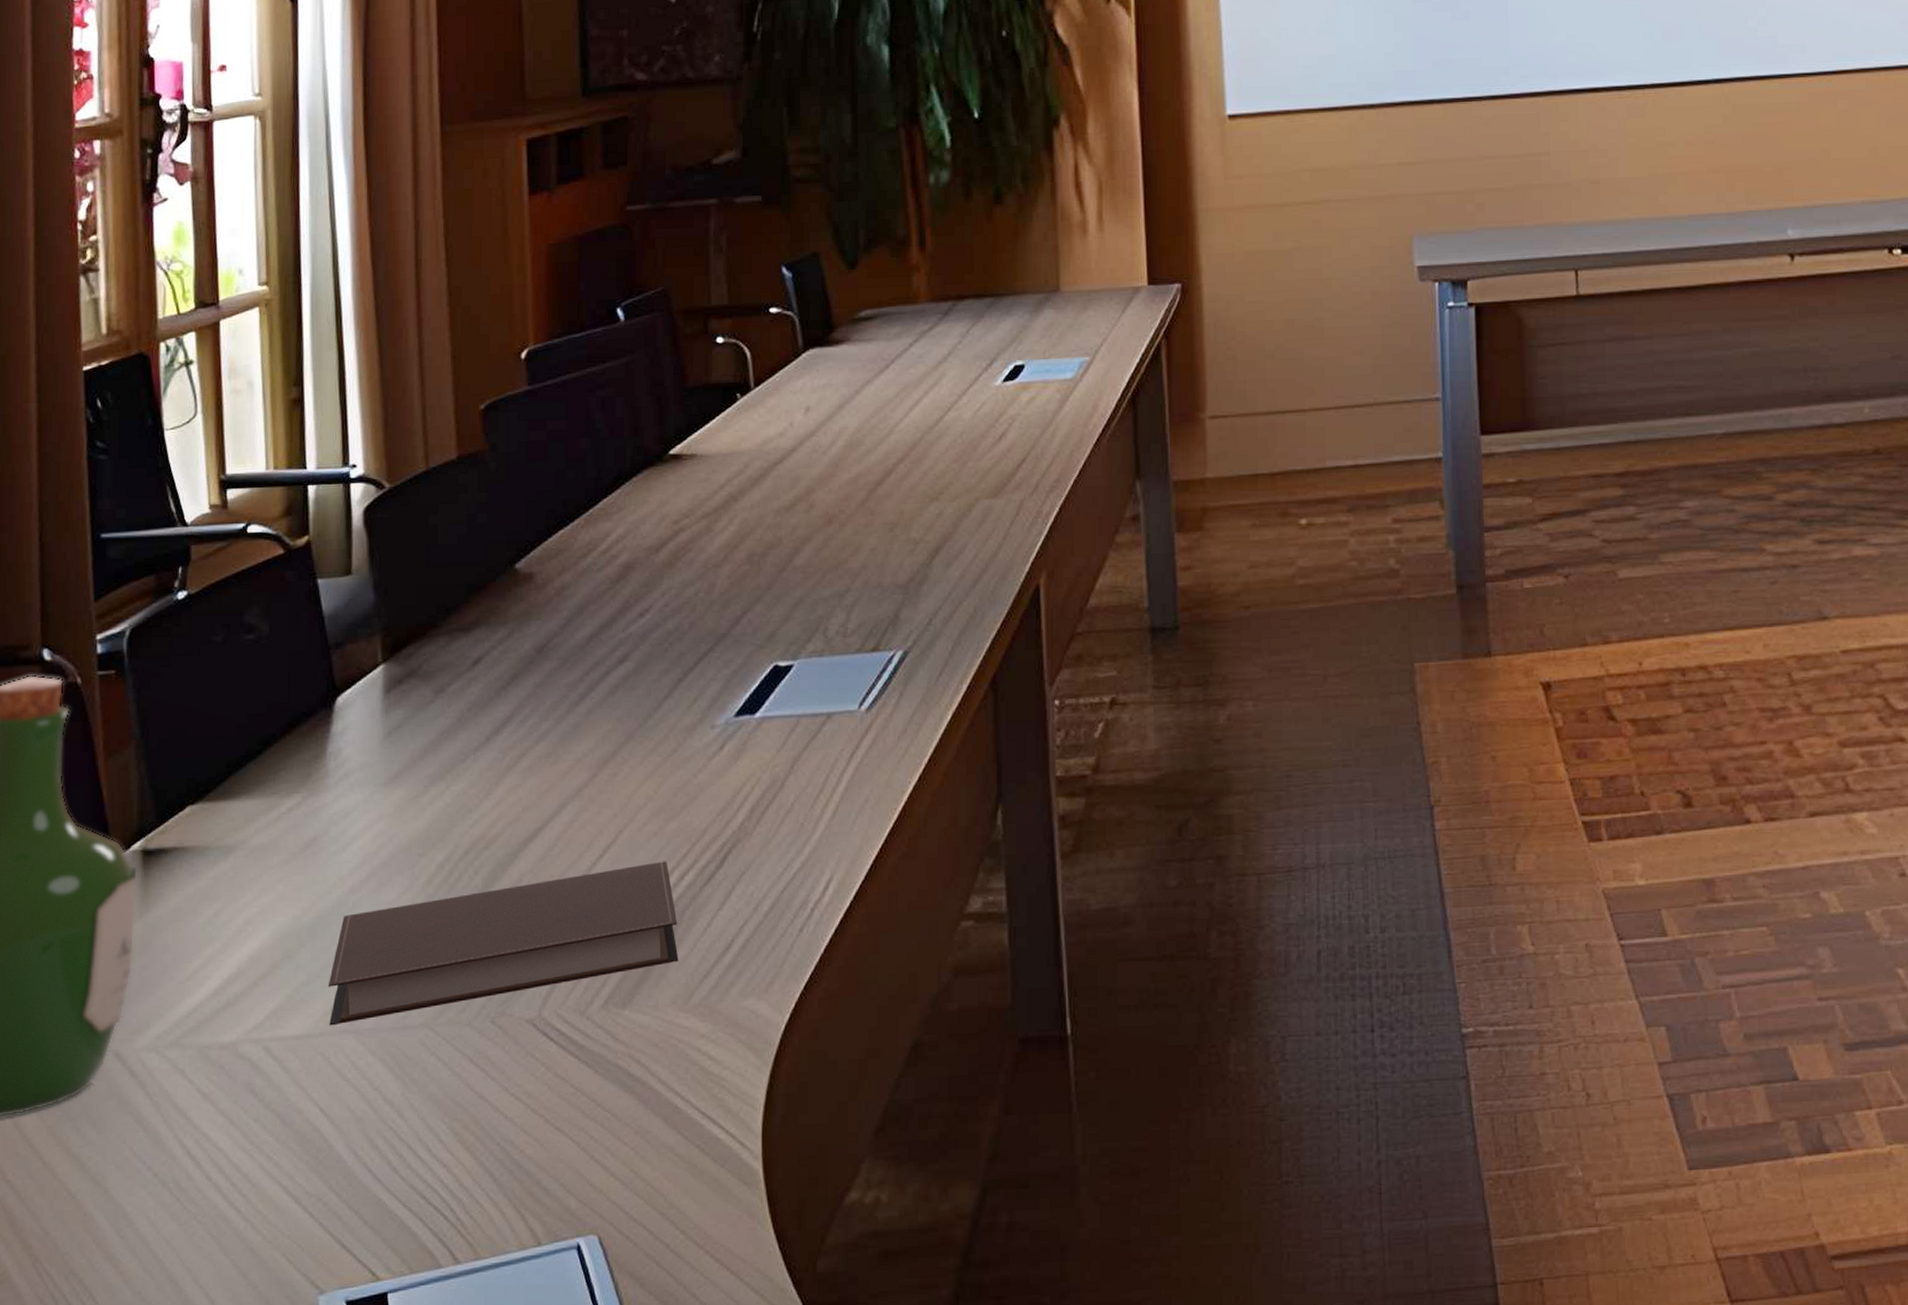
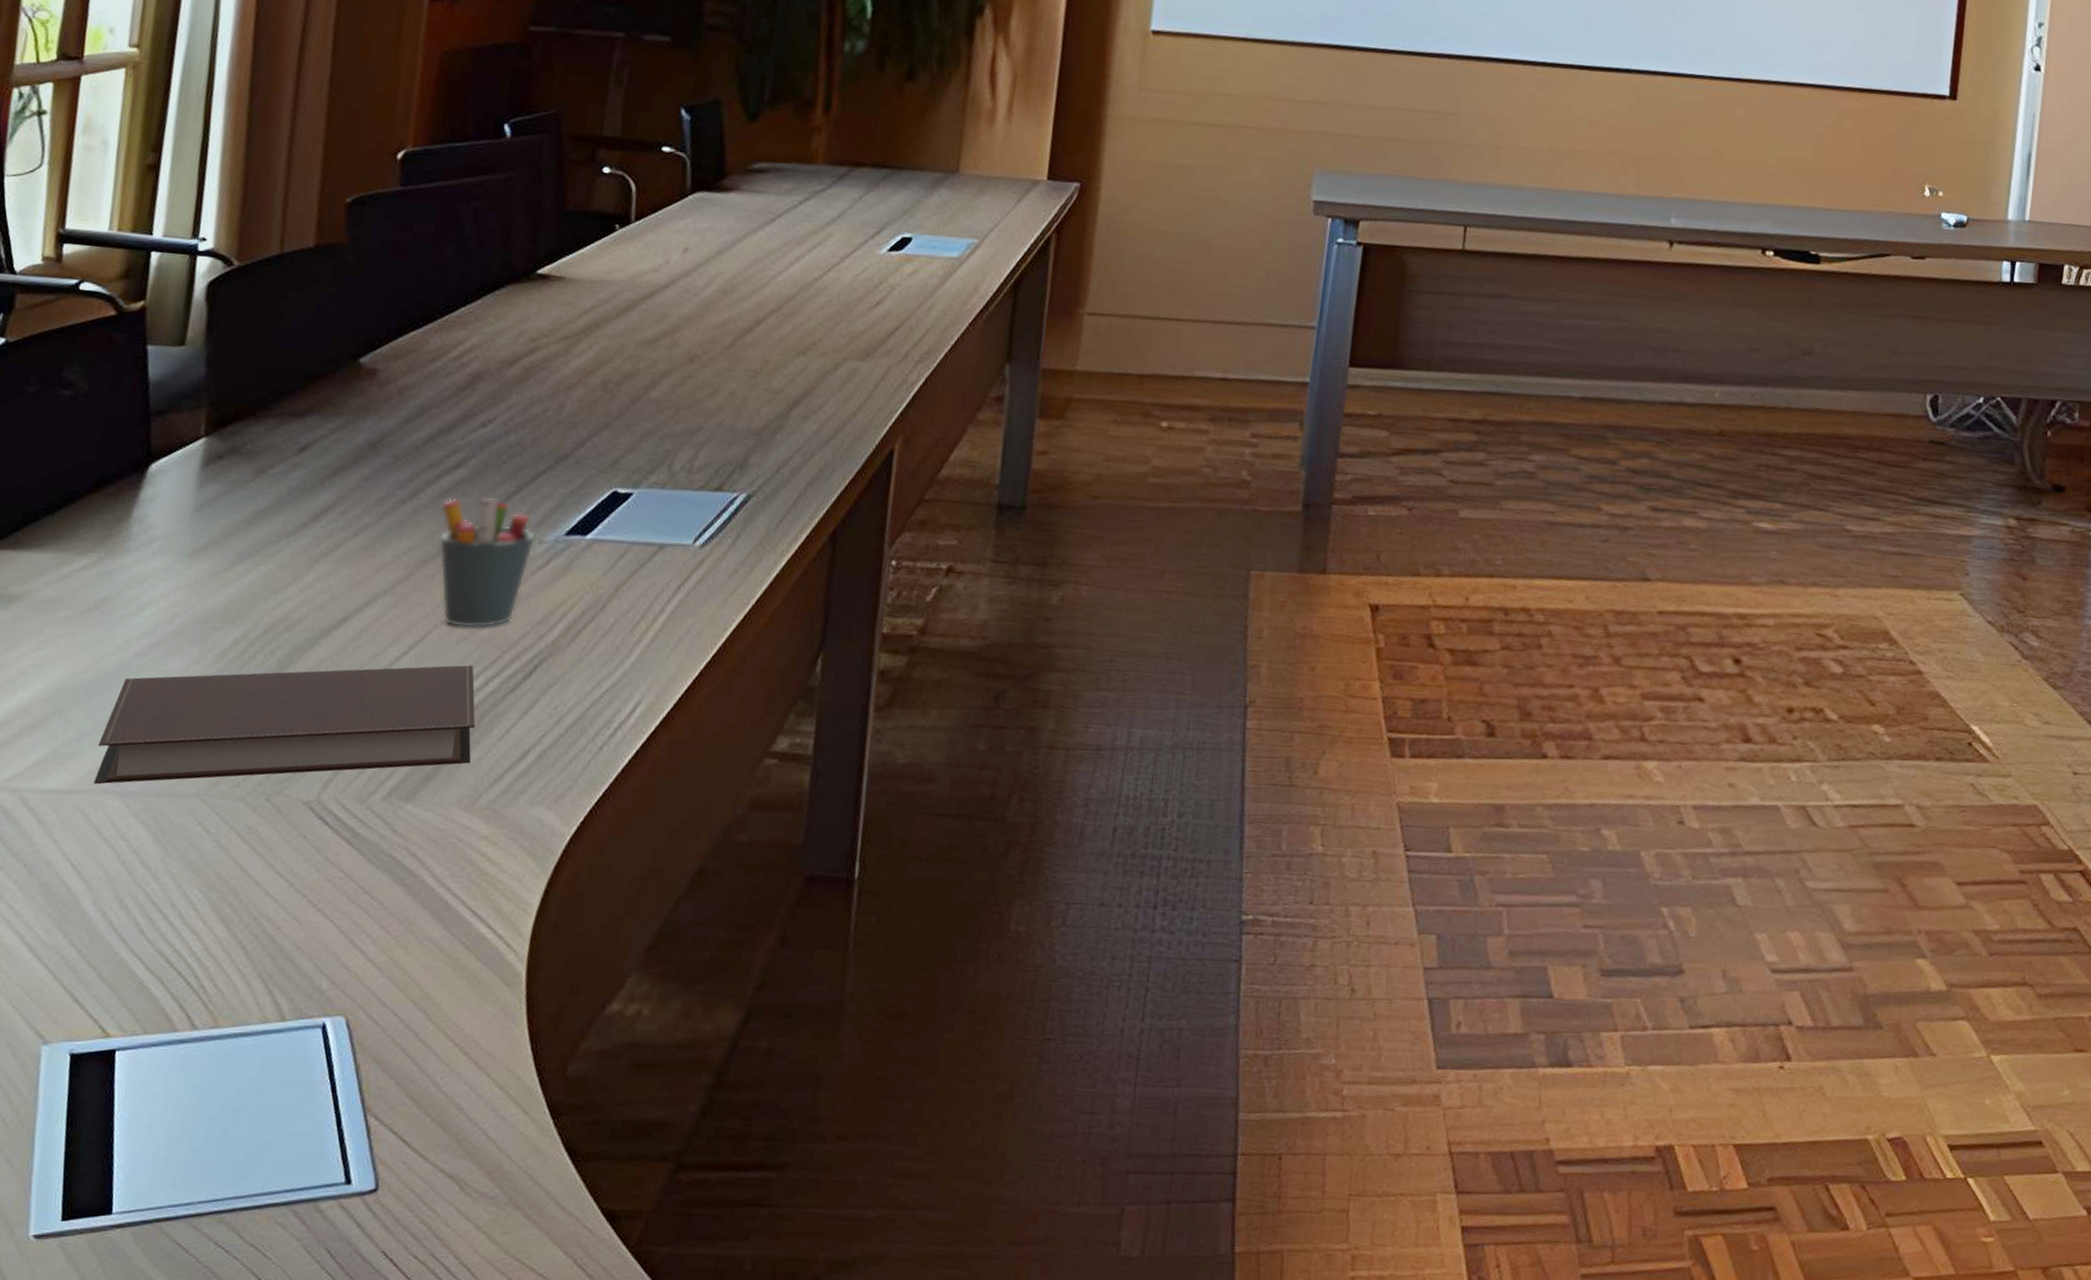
pen holder: none [613,687,708,824] -> present [439,497,537,629]

